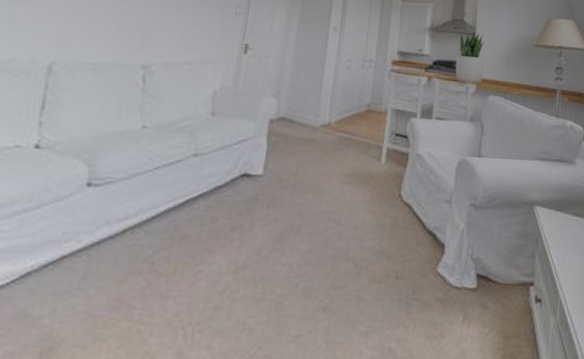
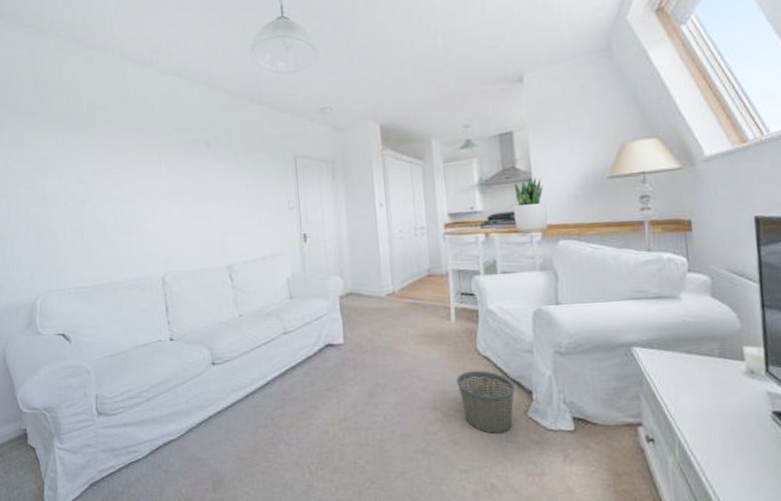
basket: none [374,218,430,290] -> present [456,371,515,433]

